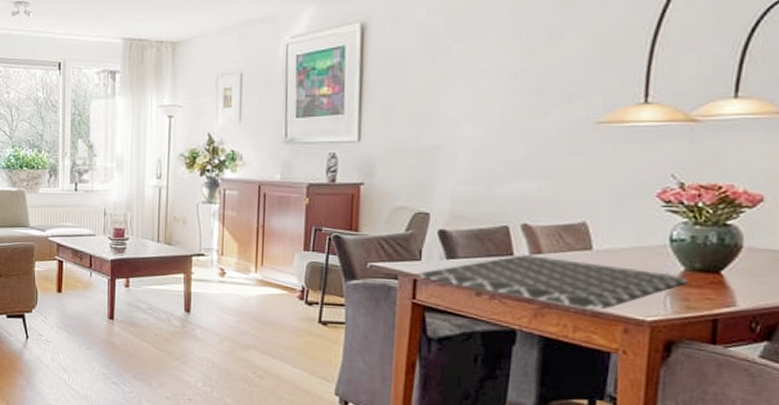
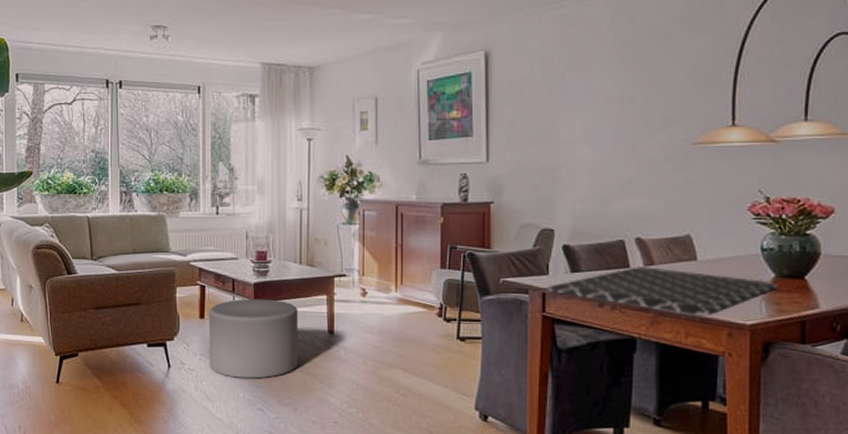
pouf: none [65,275,155,354] -> present [208,299,298,379]

